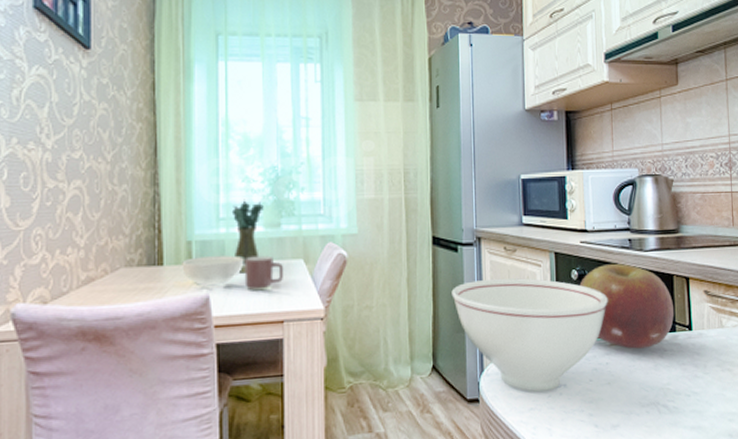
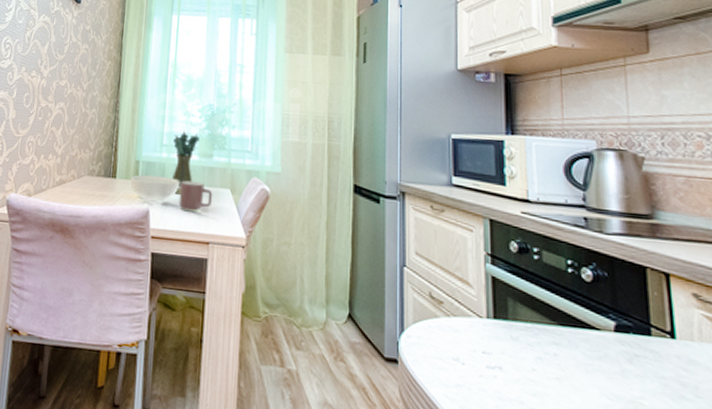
bowl: present [451,278,608,392] -> none [371,235,557,370]
fruit: present [579,264,675,349] -> none [520,241,649,348]

